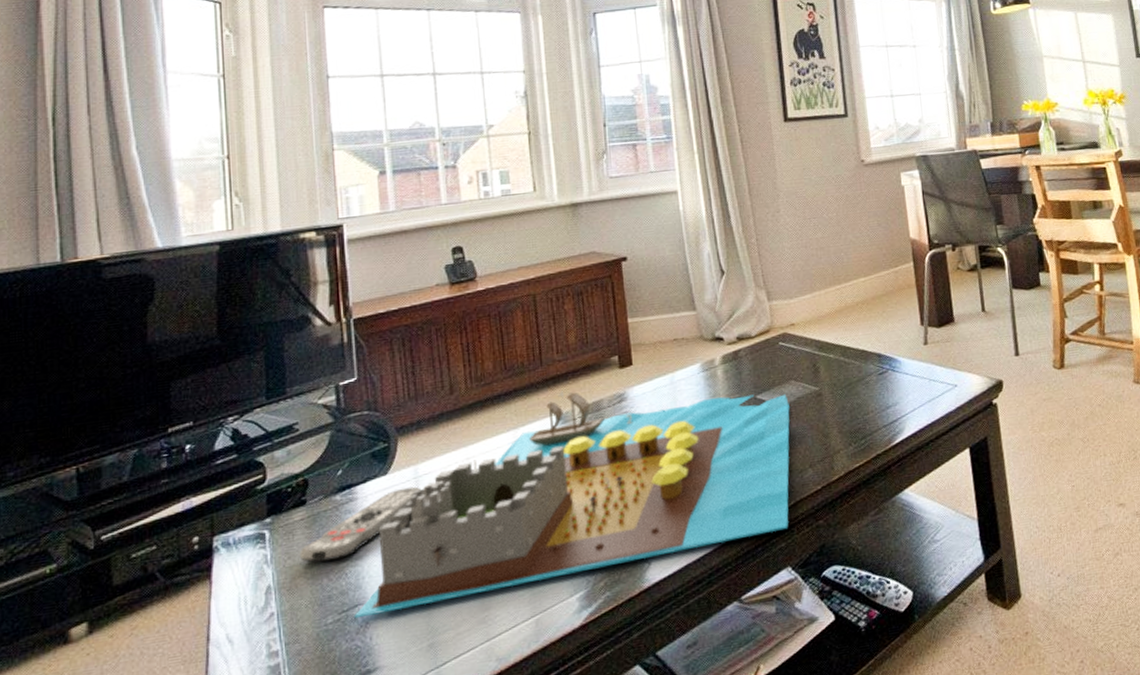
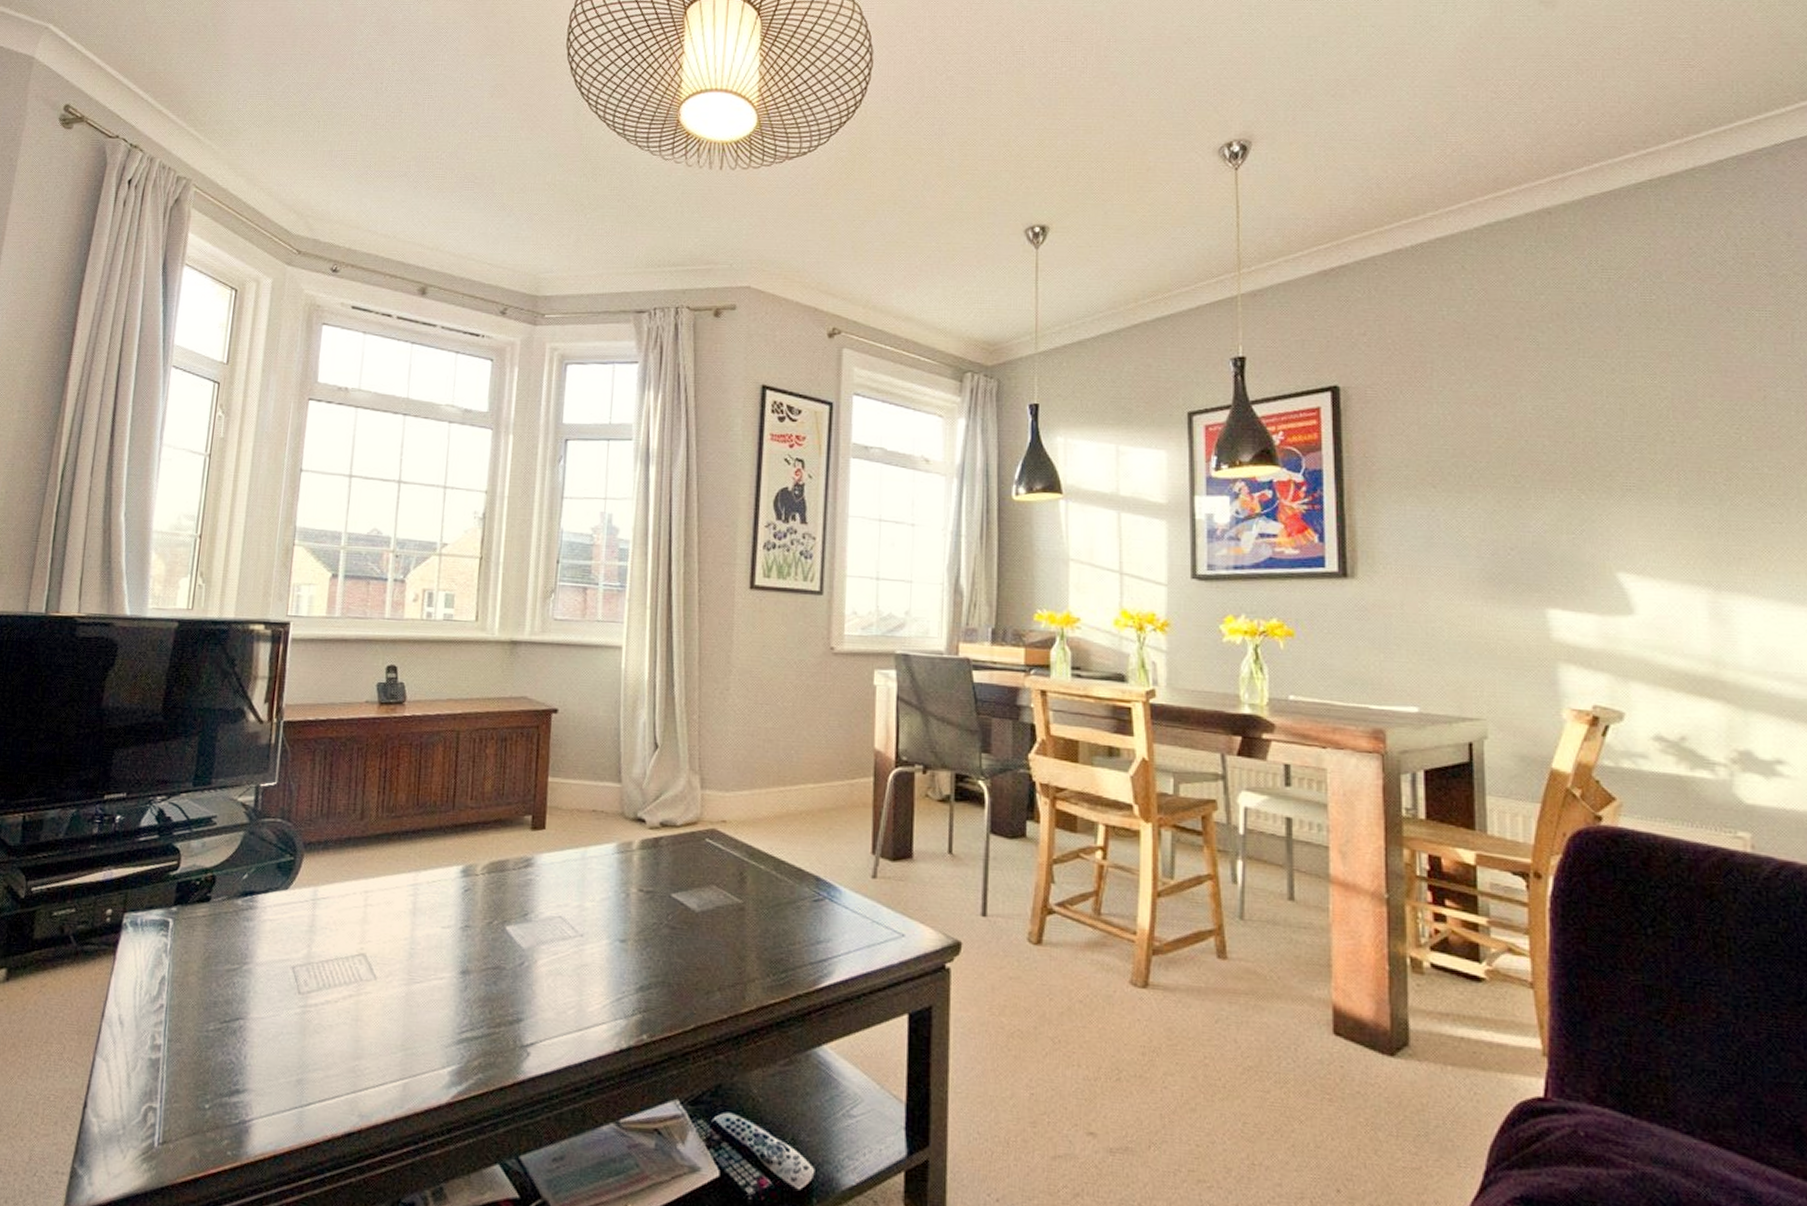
remote control: present [299,486,423,563] -> none [195,907,319,966]
board game: present [354,391,790,619] -> none [233,841,706,1056]

